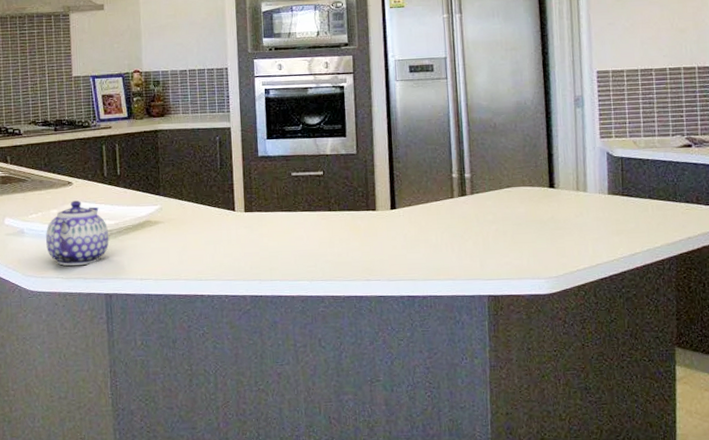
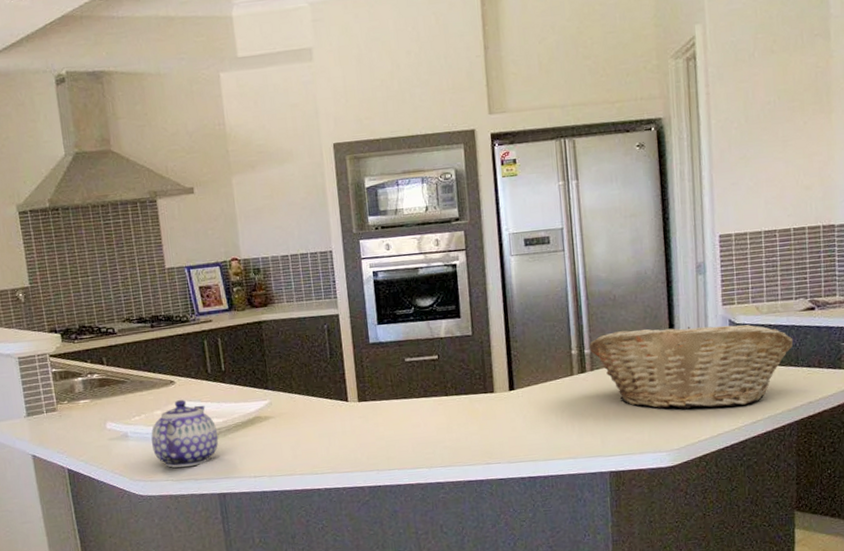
fruit basket: none [469,156,671,237] -> present [589,324,794,409]

